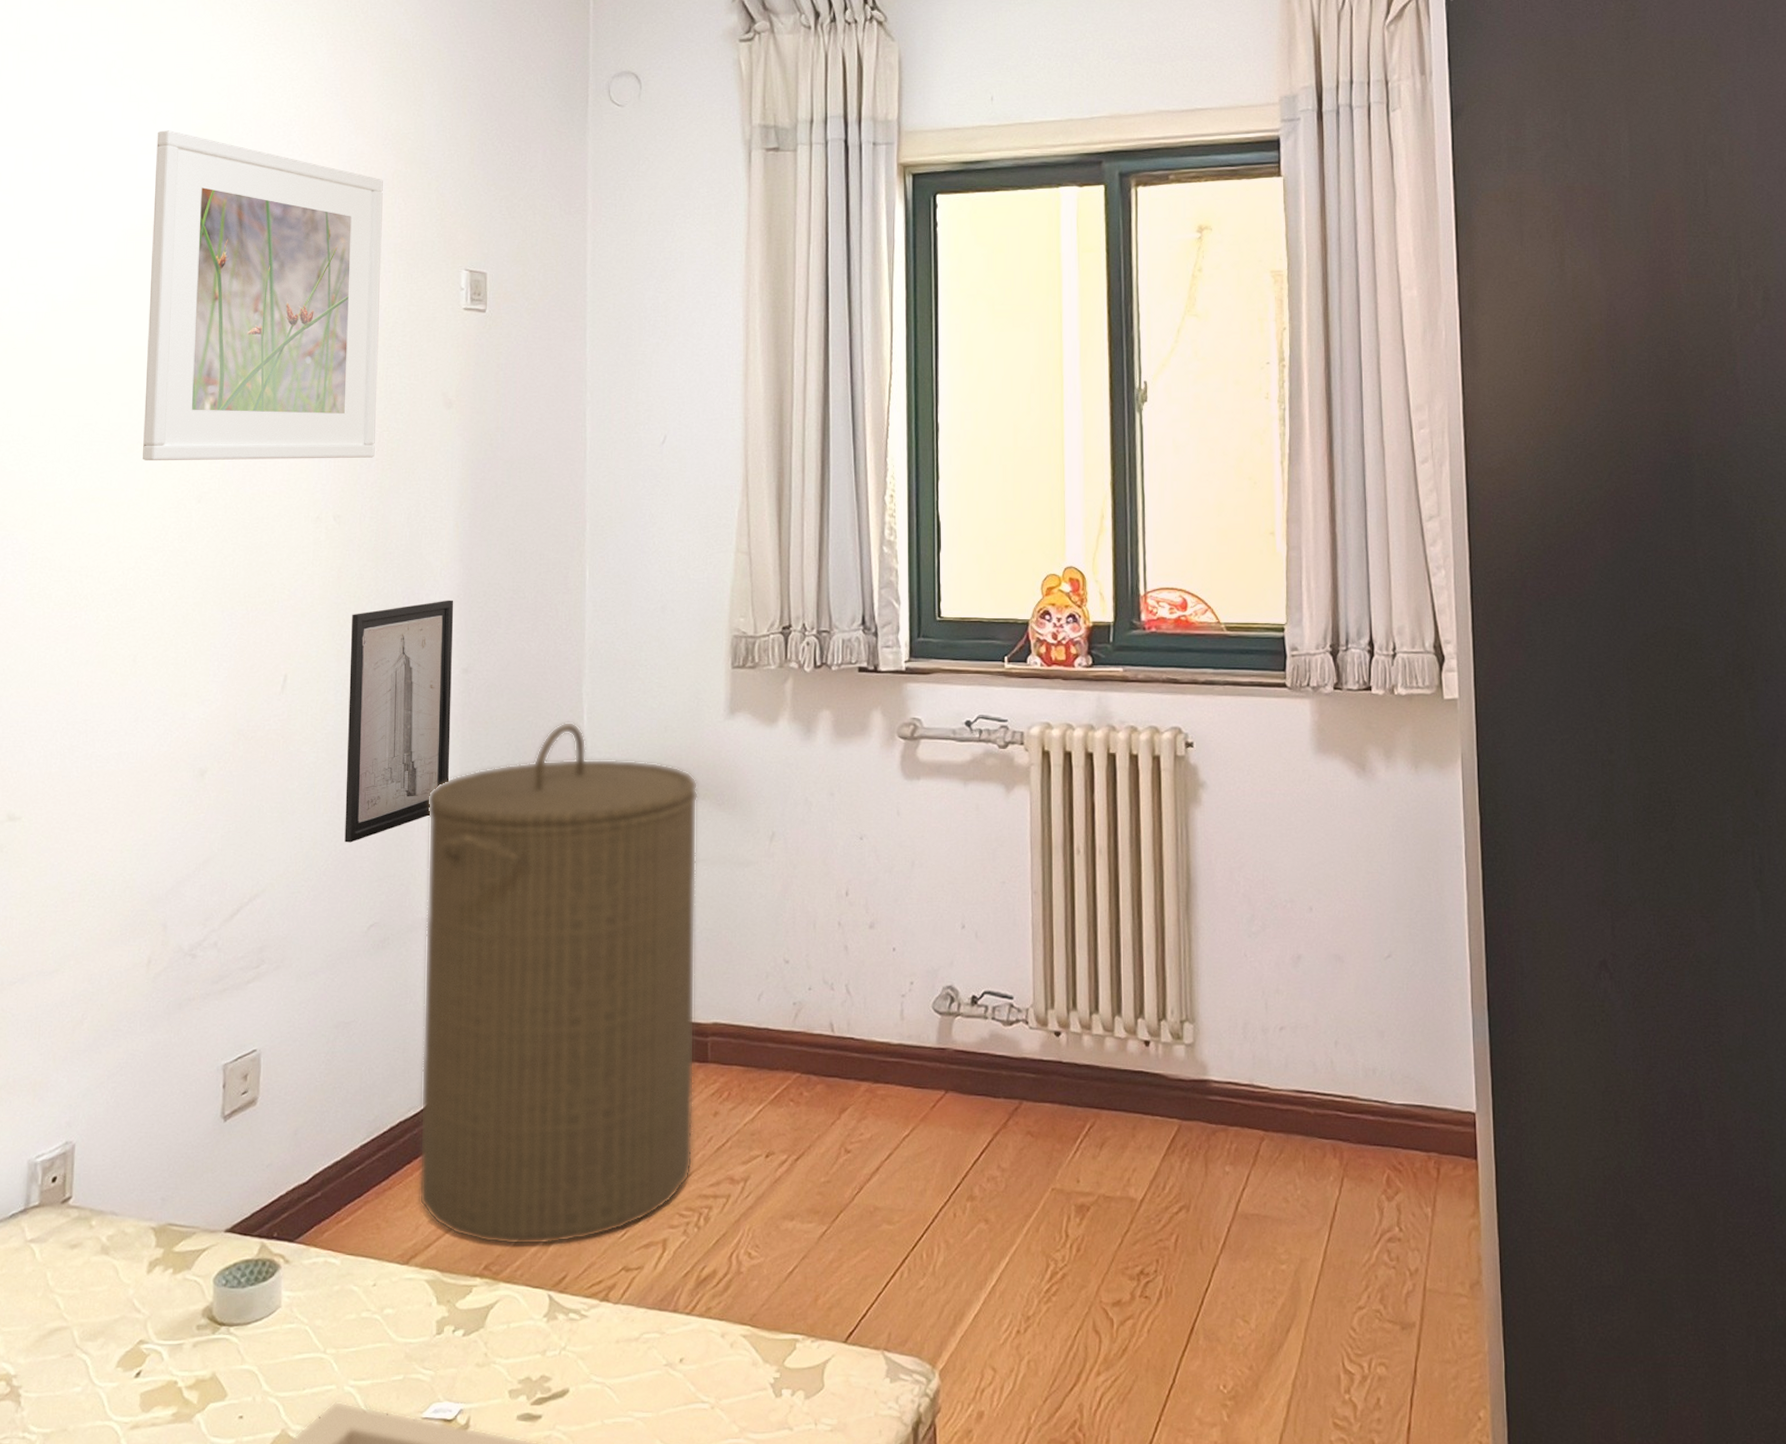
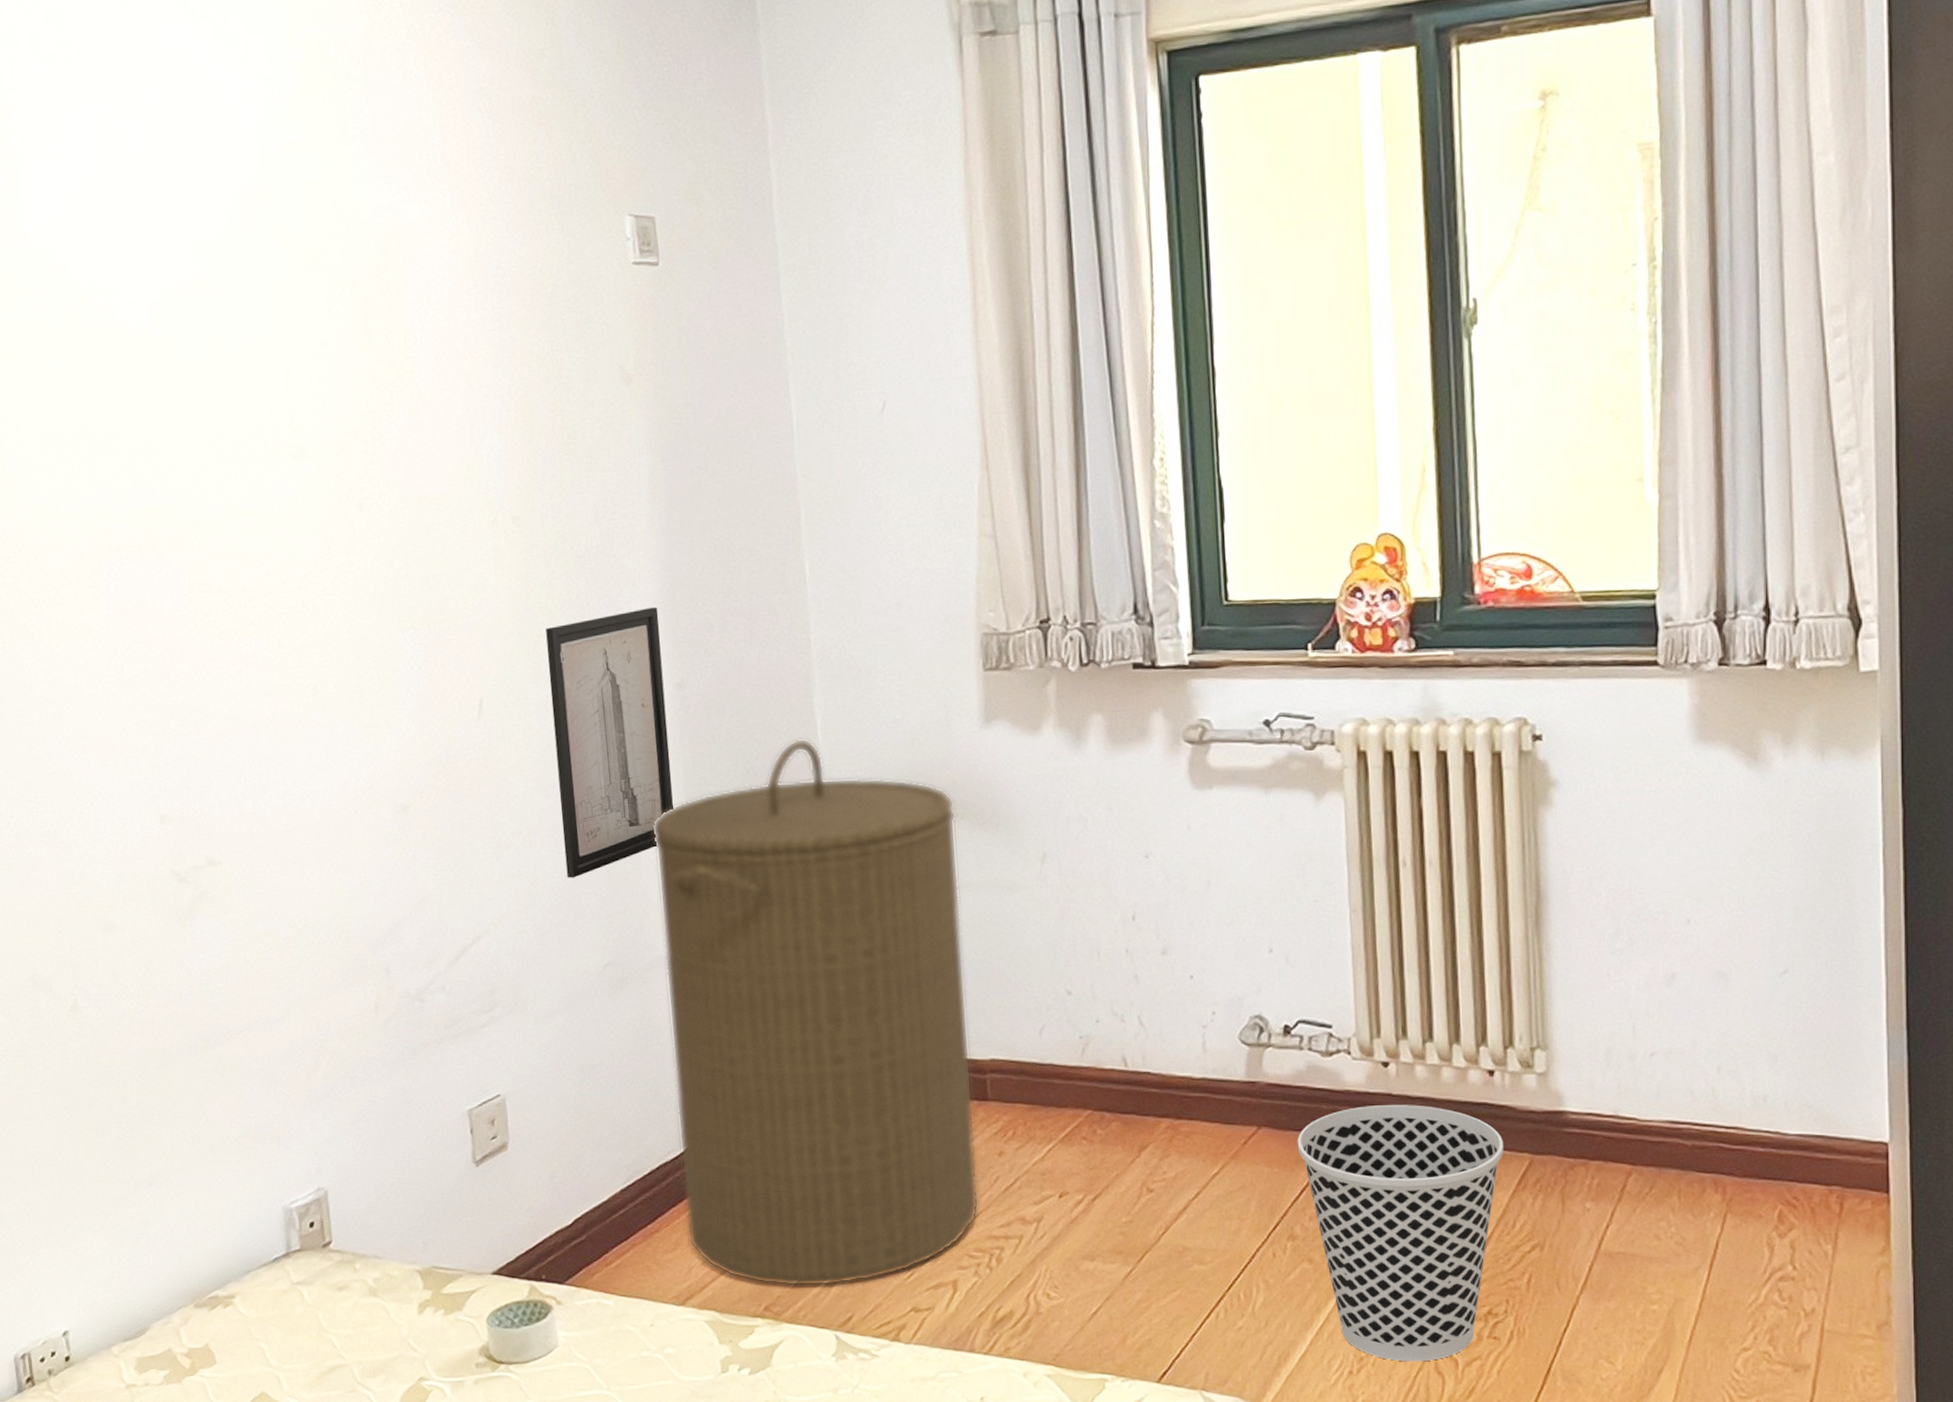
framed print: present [143,130,383,461] -> none [252,69,550,466]
wastebasket: none [979,1072,1157,1321] -> present [1297,1105,1504,1362]

